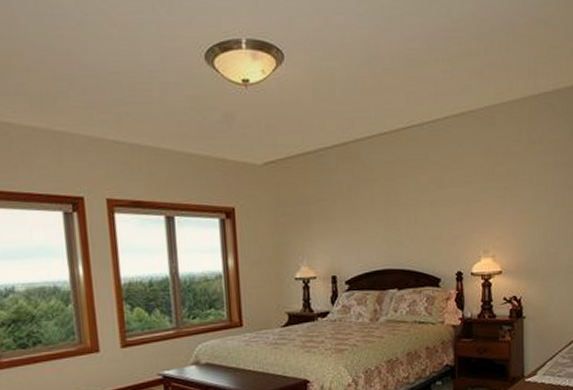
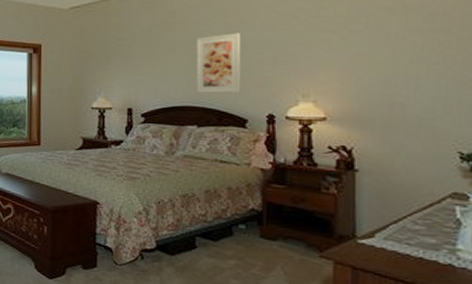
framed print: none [393,190,434,255] -> present [195,33,241,94]

